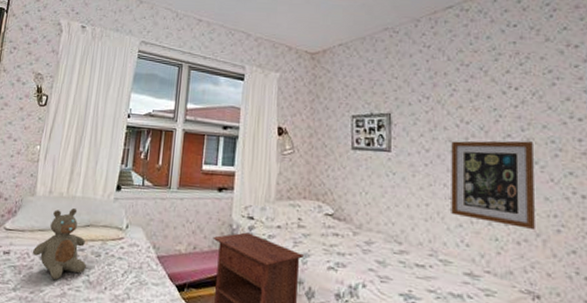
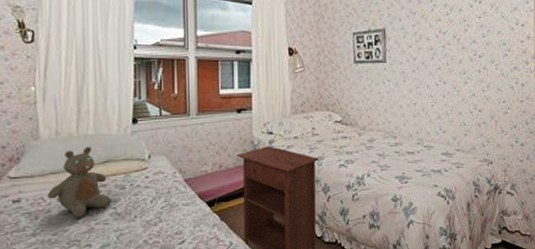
wall art: present [451,140,535,231] -> none [433,45,491,115]

